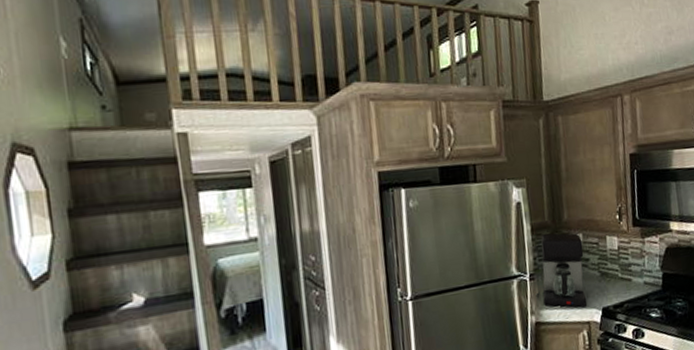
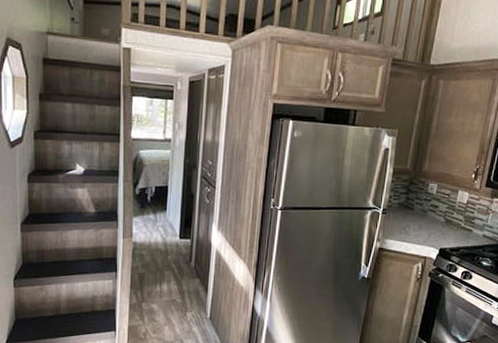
coffee maker: present [541,233,587,308] -> none [390,179,436,245]

